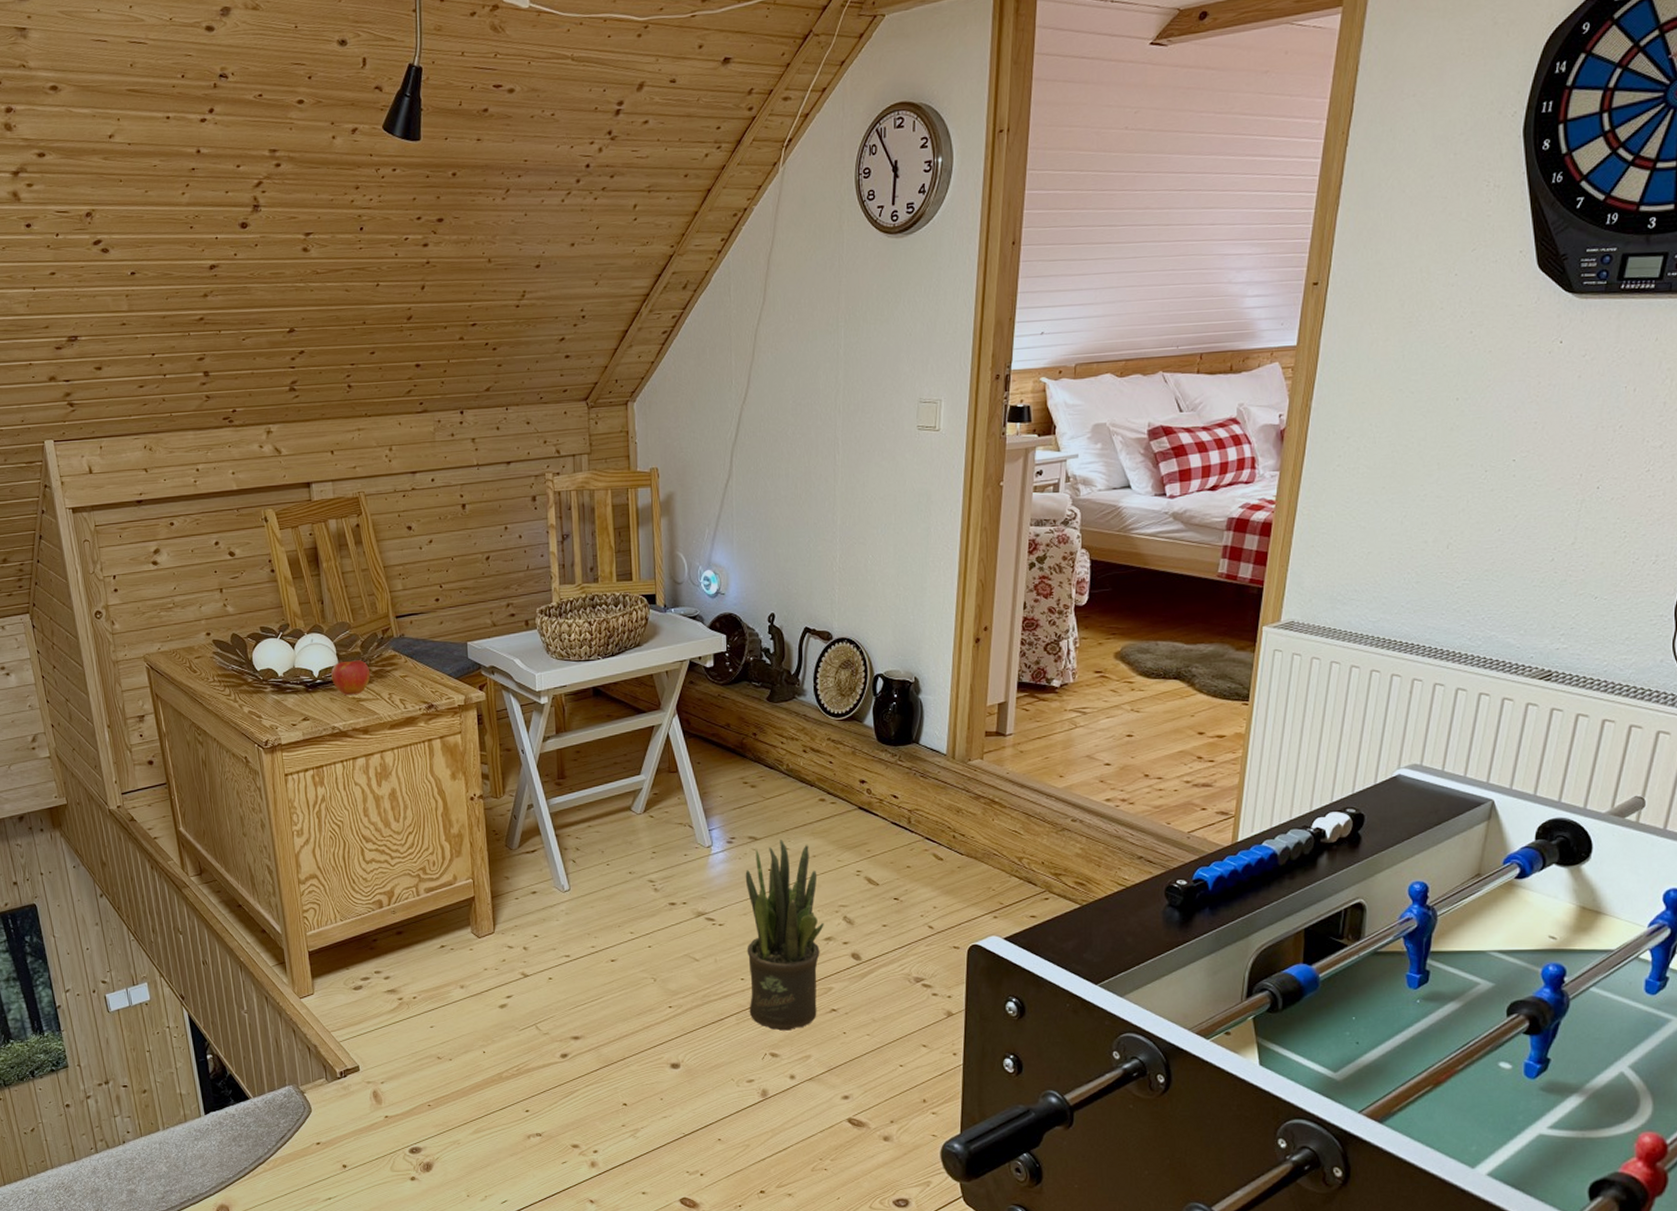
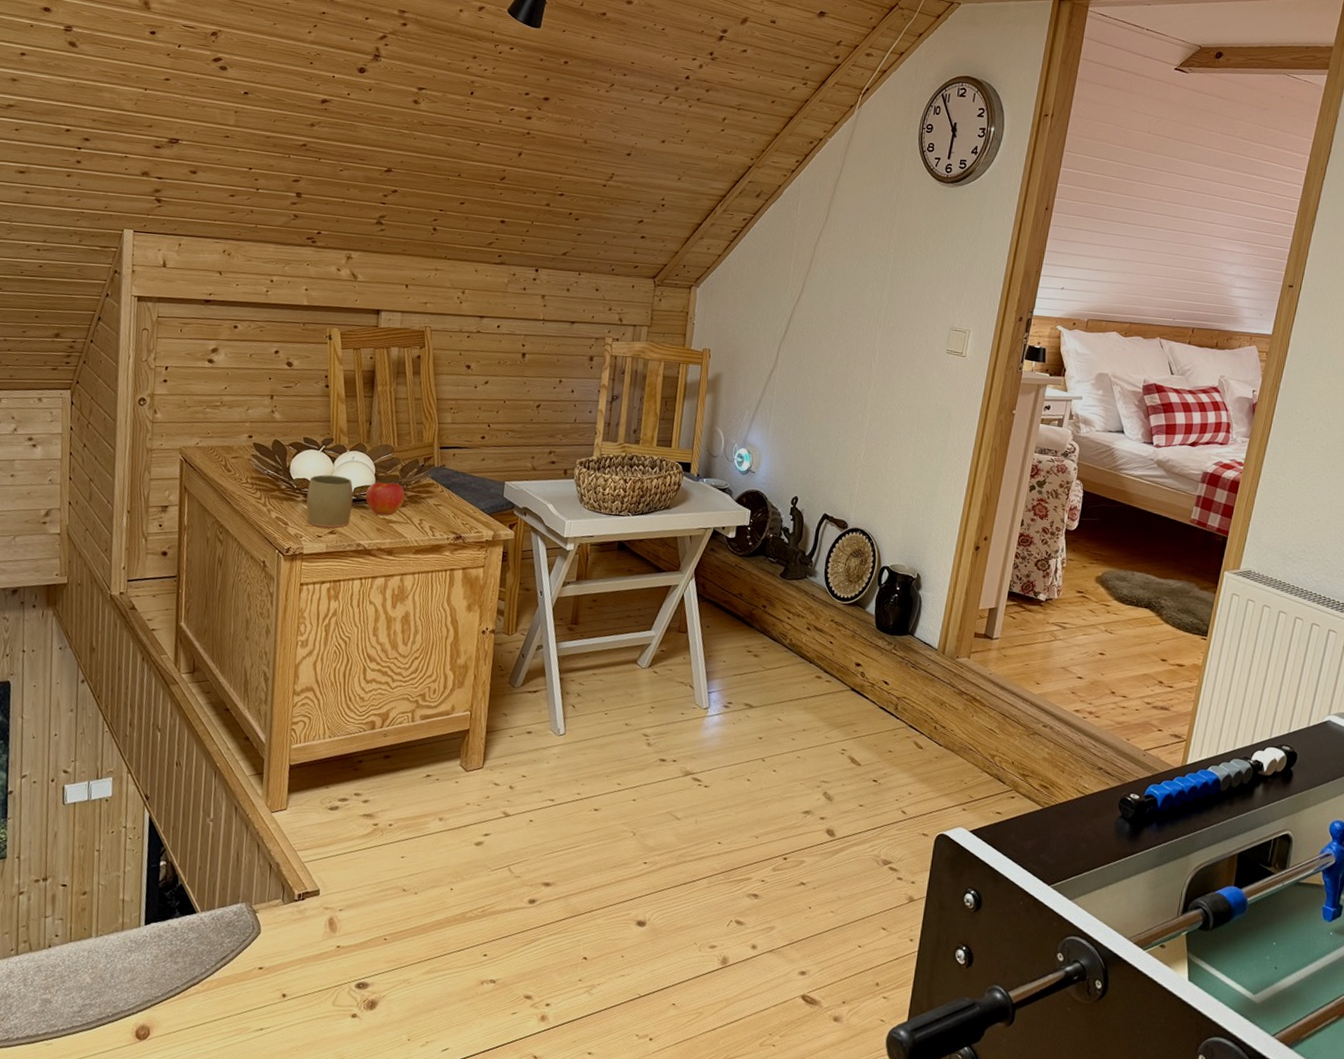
mug: none [273,661,321,715] -> present [306,474,354,528]
potted plant: present [745,840,824,1030] -> none [721,710,805,899]

